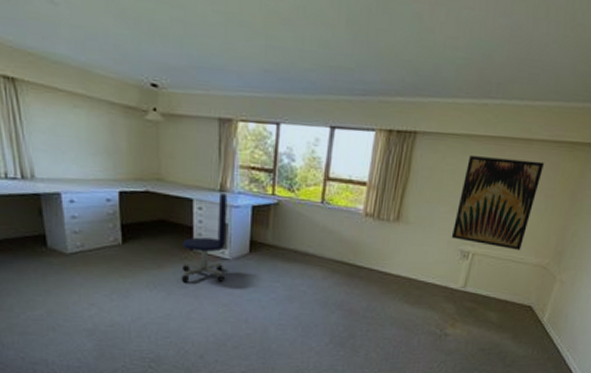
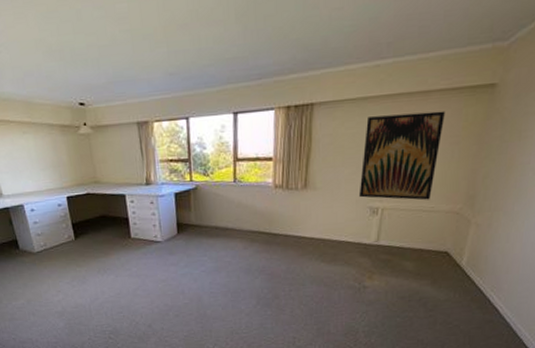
office chair: present [181,193,229,283] -> none [122,186,160,266]

